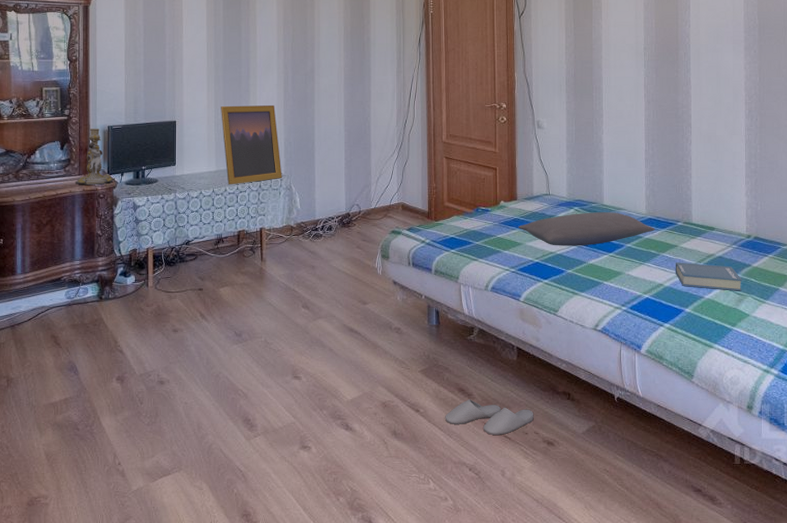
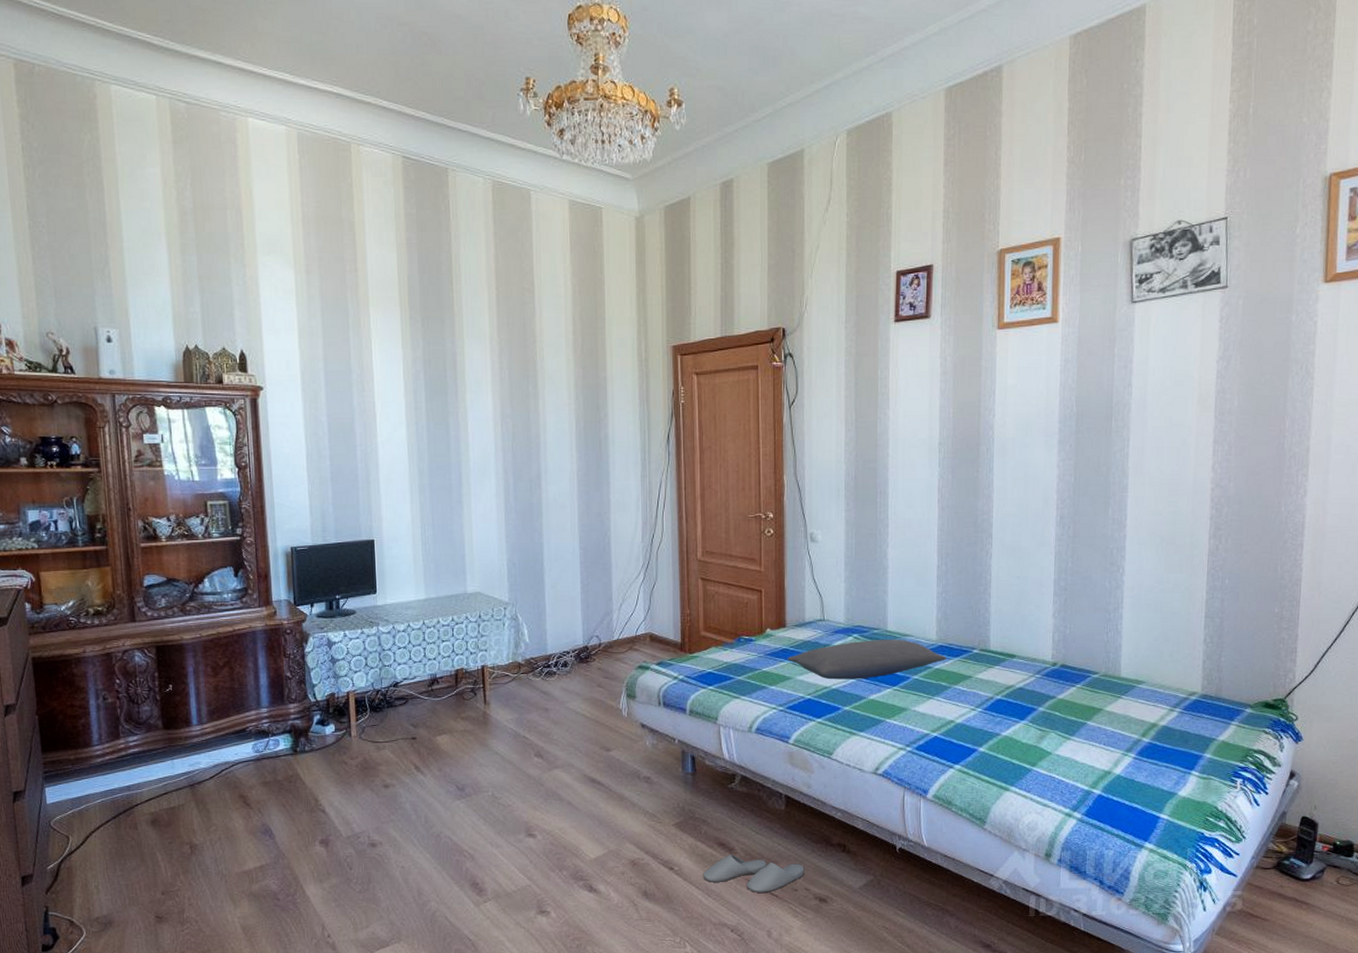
candlestick: present [74,129,116,186] -> none [254,551,305,619]
picture frame: present [221,105,282,185] -> none [428,518,506,616]
hardback book: present [675,262,742,291] -> none [968,695,1045,727]

